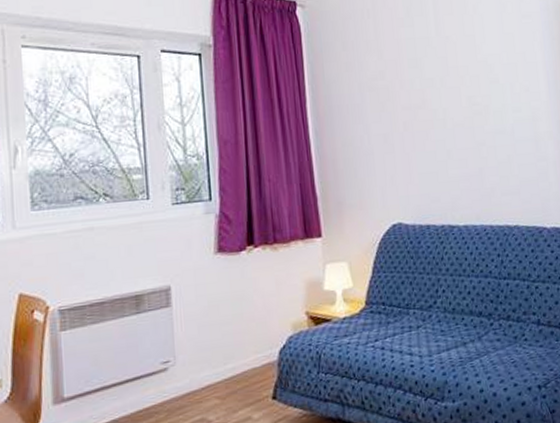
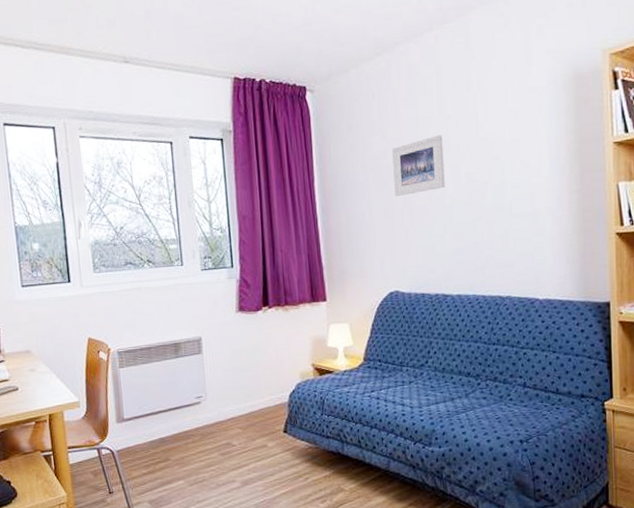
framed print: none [389,56,446,120] -> present [391,135,445,197]

